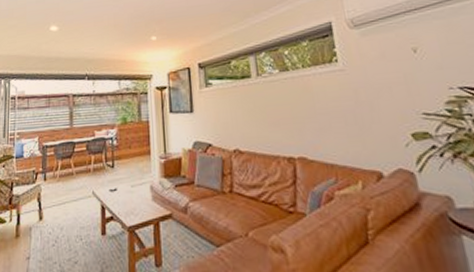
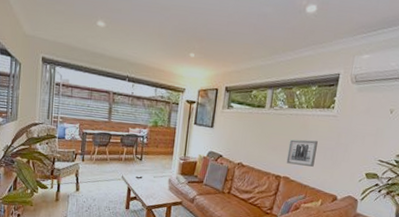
wall art: none [292,103,335,140] -> present [286,139,318,167]

